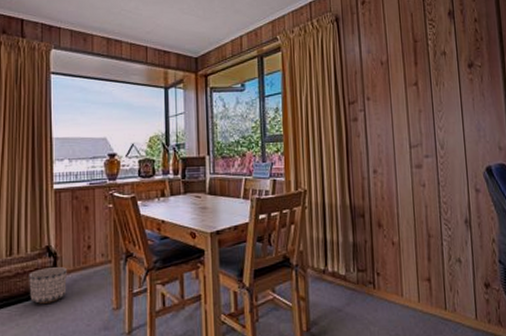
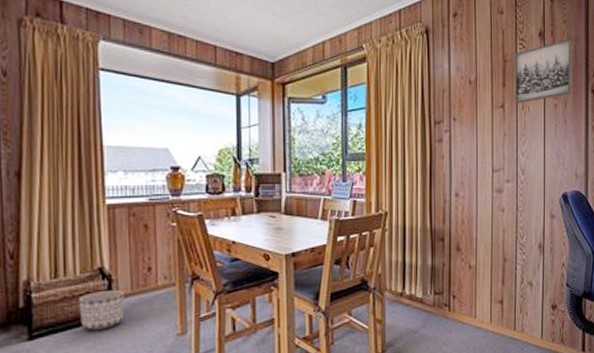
wall art: none [425,15,487,81] -> present [515,38,573,104]

